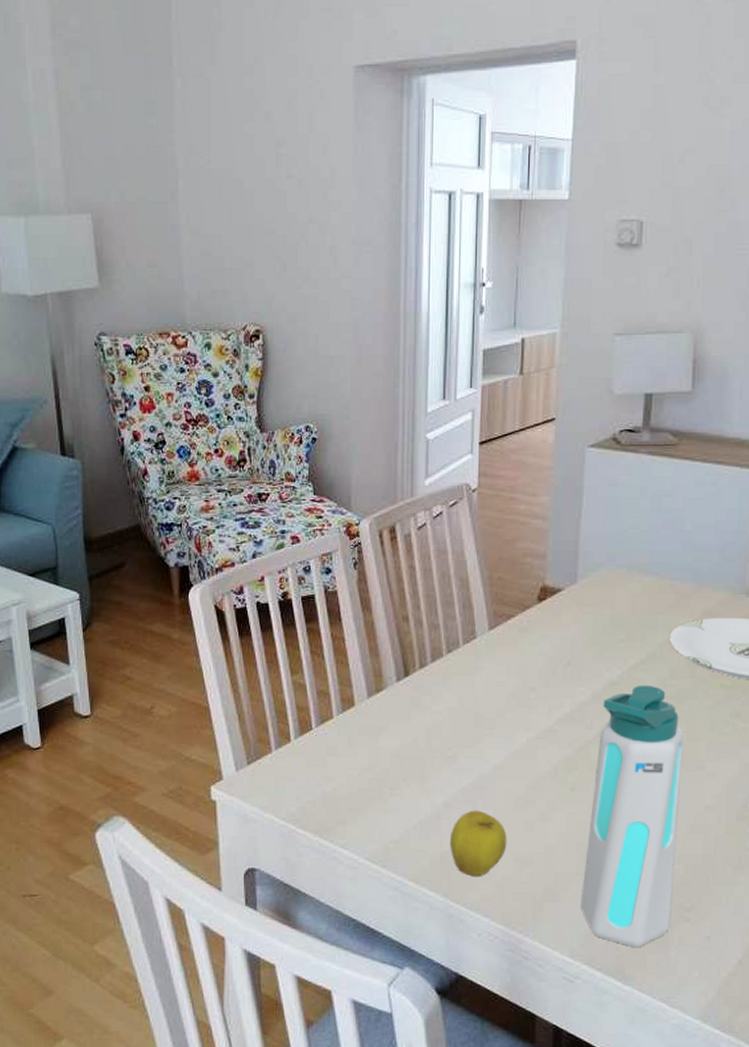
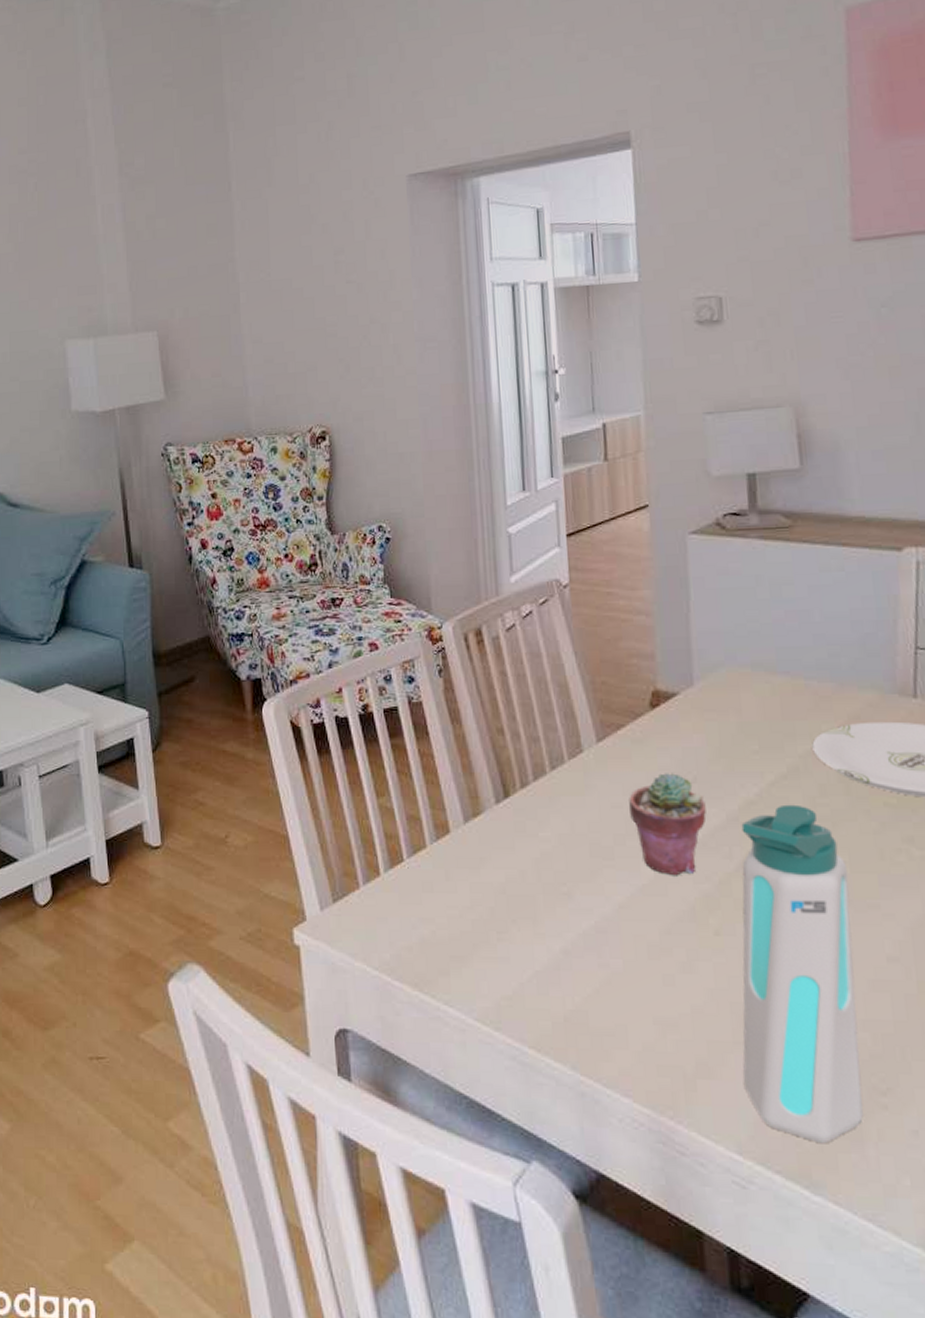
apple: present [449,810,507,877] -> none [573,959,644,1045]
potted succulent: none [511,657,576,743] -> present [629,773,706,876]

